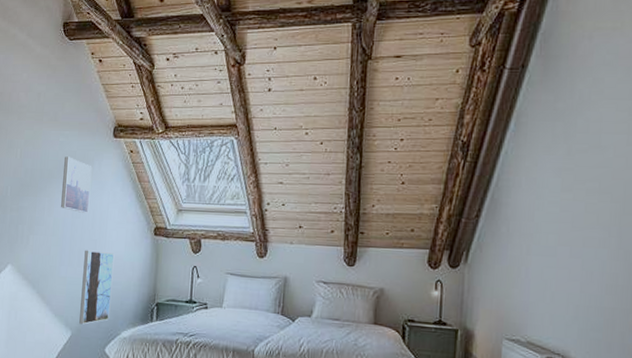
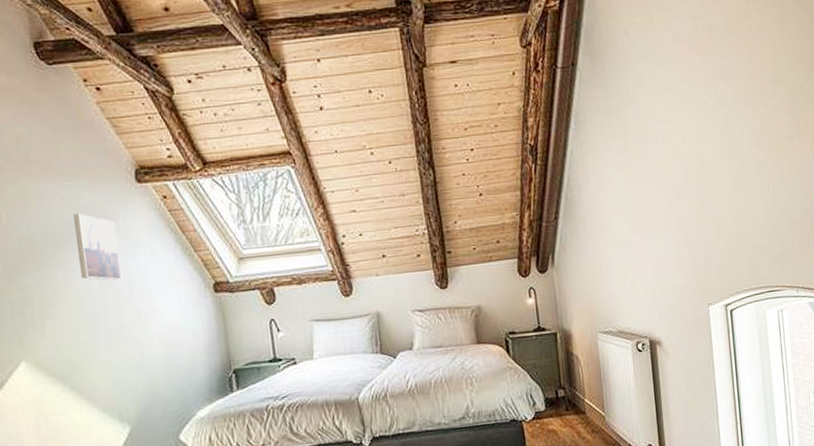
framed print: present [79,250,115,325] -> none [127,322,177,415]

